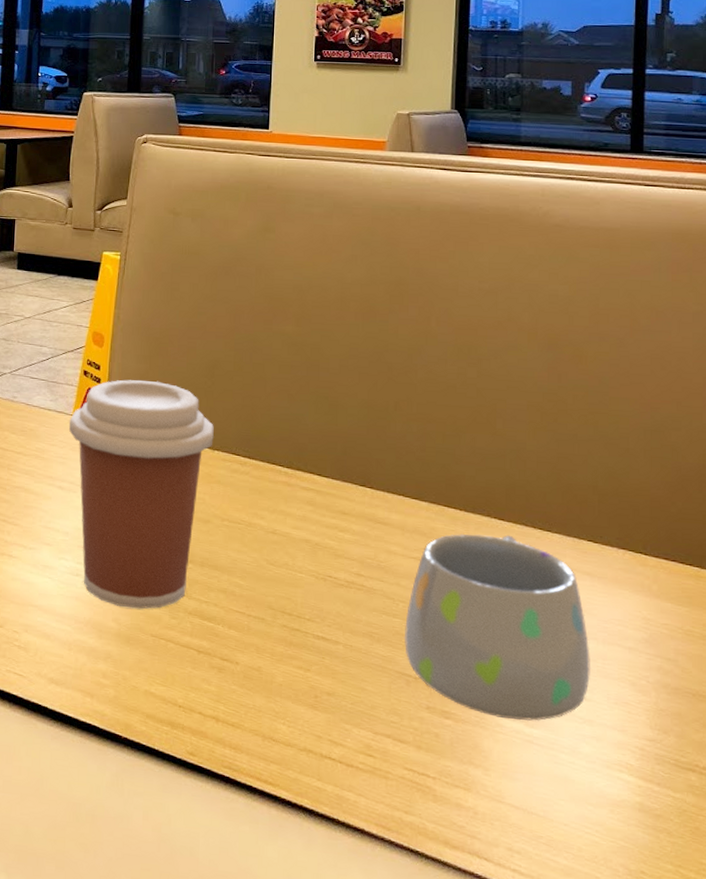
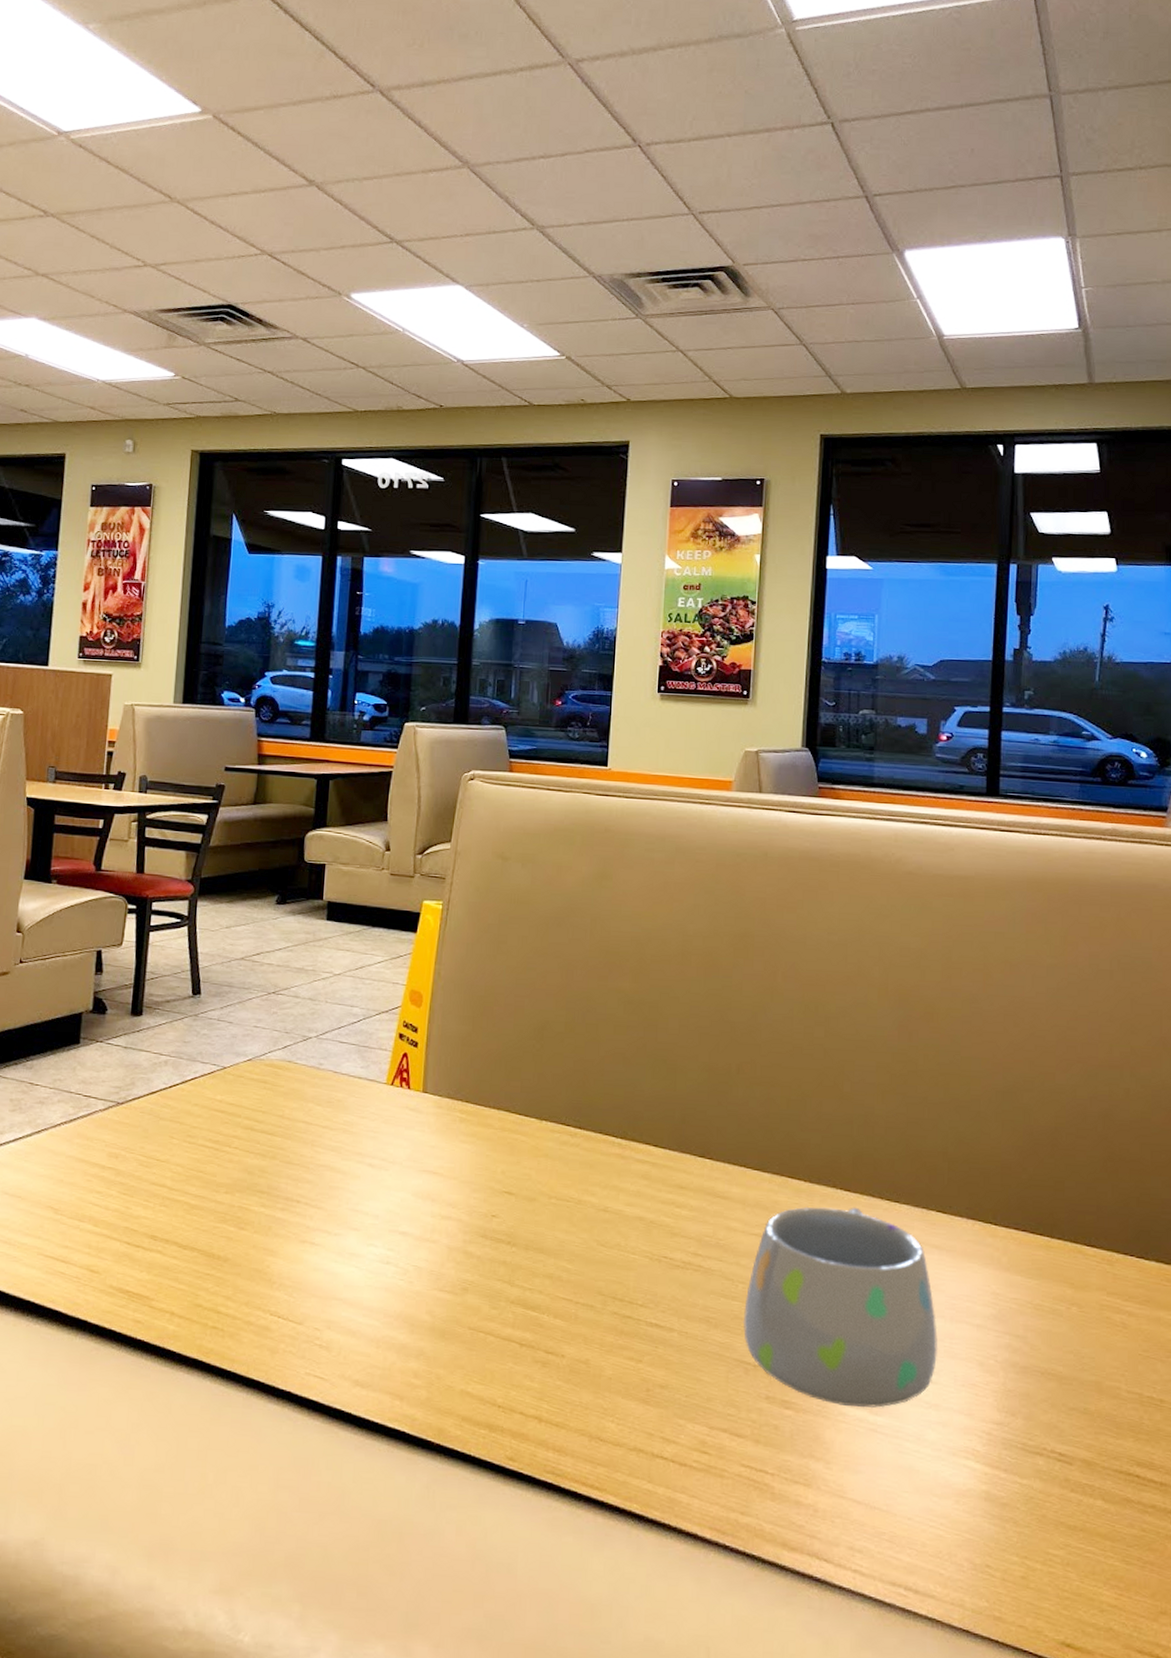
coffee cup: present [68,380,214,609] -> none [381,1043,542,1299]

